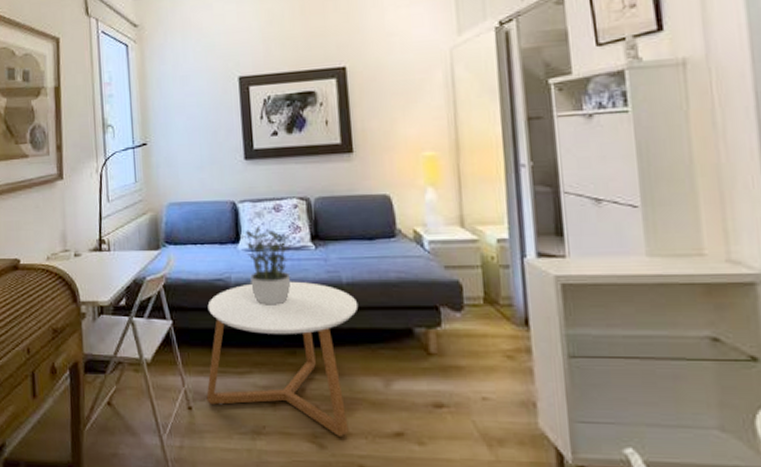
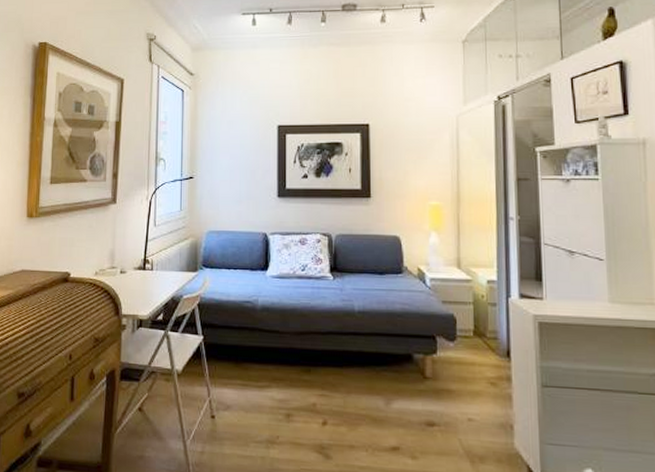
coffee table: present [206,281,359,438] -> none [228,306,367,449]
potted plant: present [240,226,295,305] -> none [269,256,317,328]

